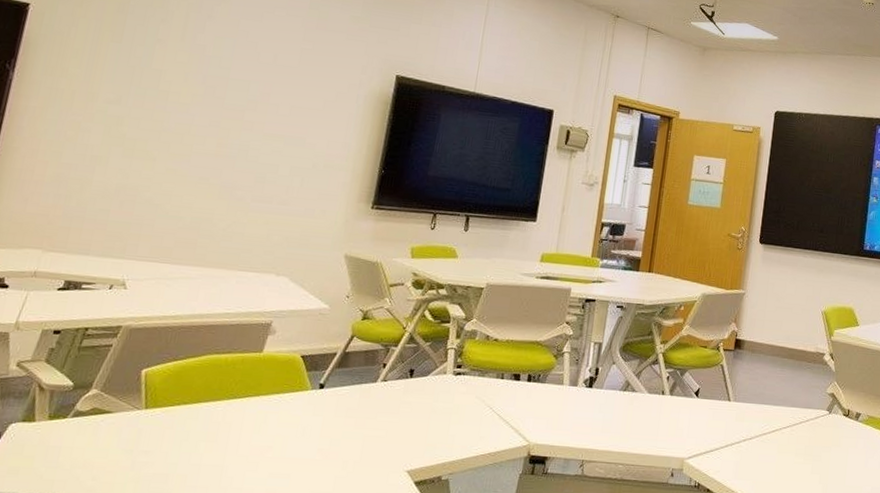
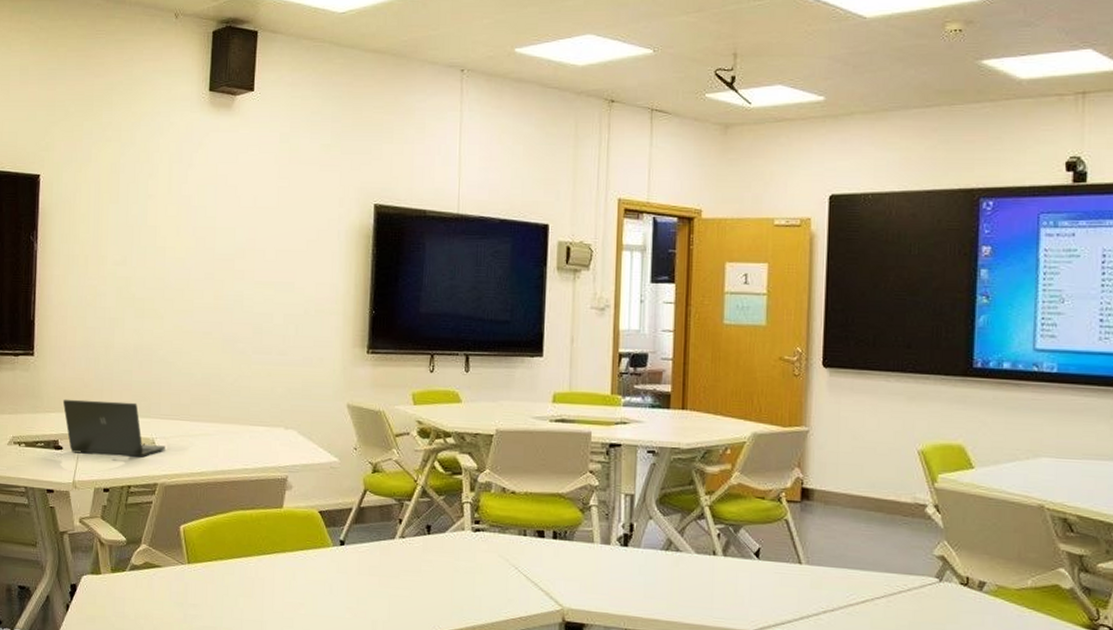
laptop: none [17,235,138,299] -> present [62,399,165,457]

